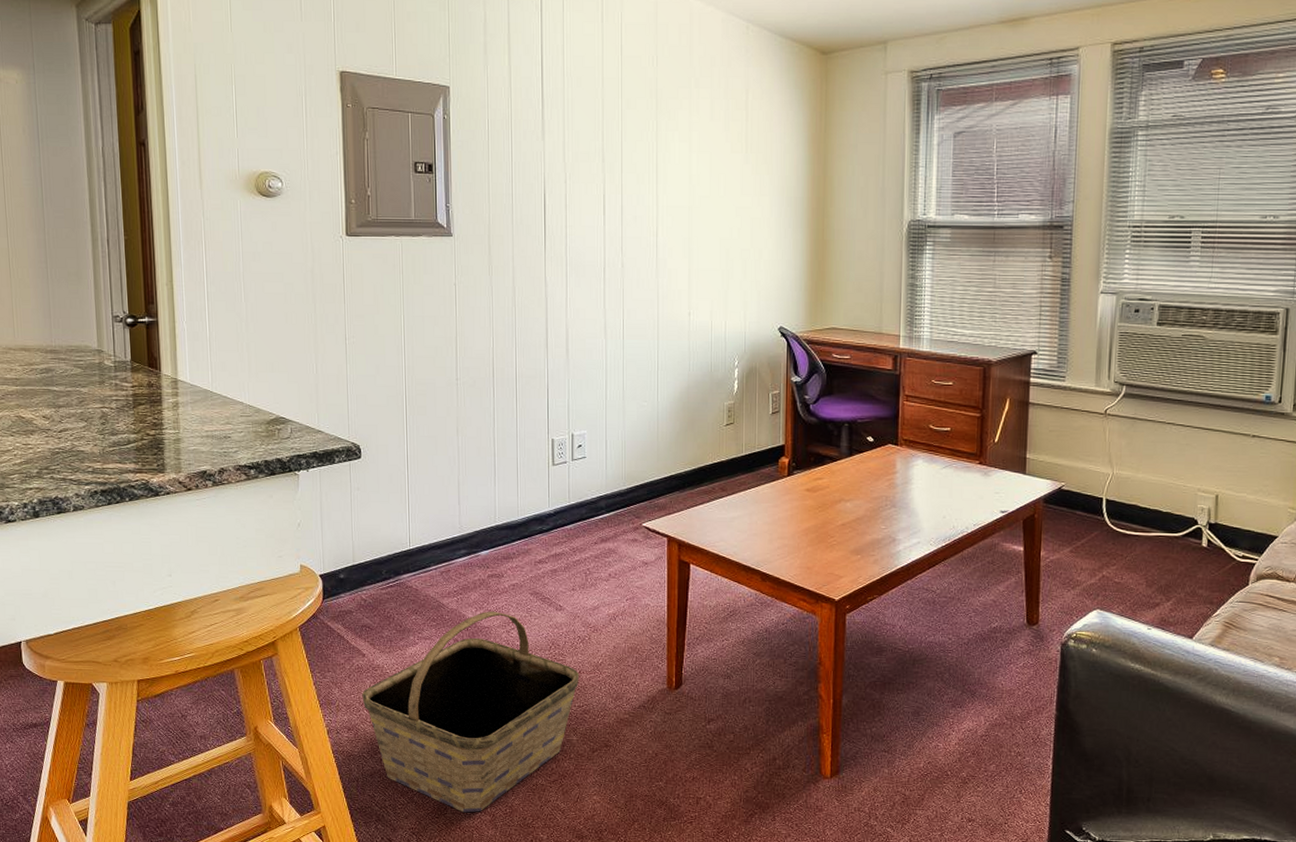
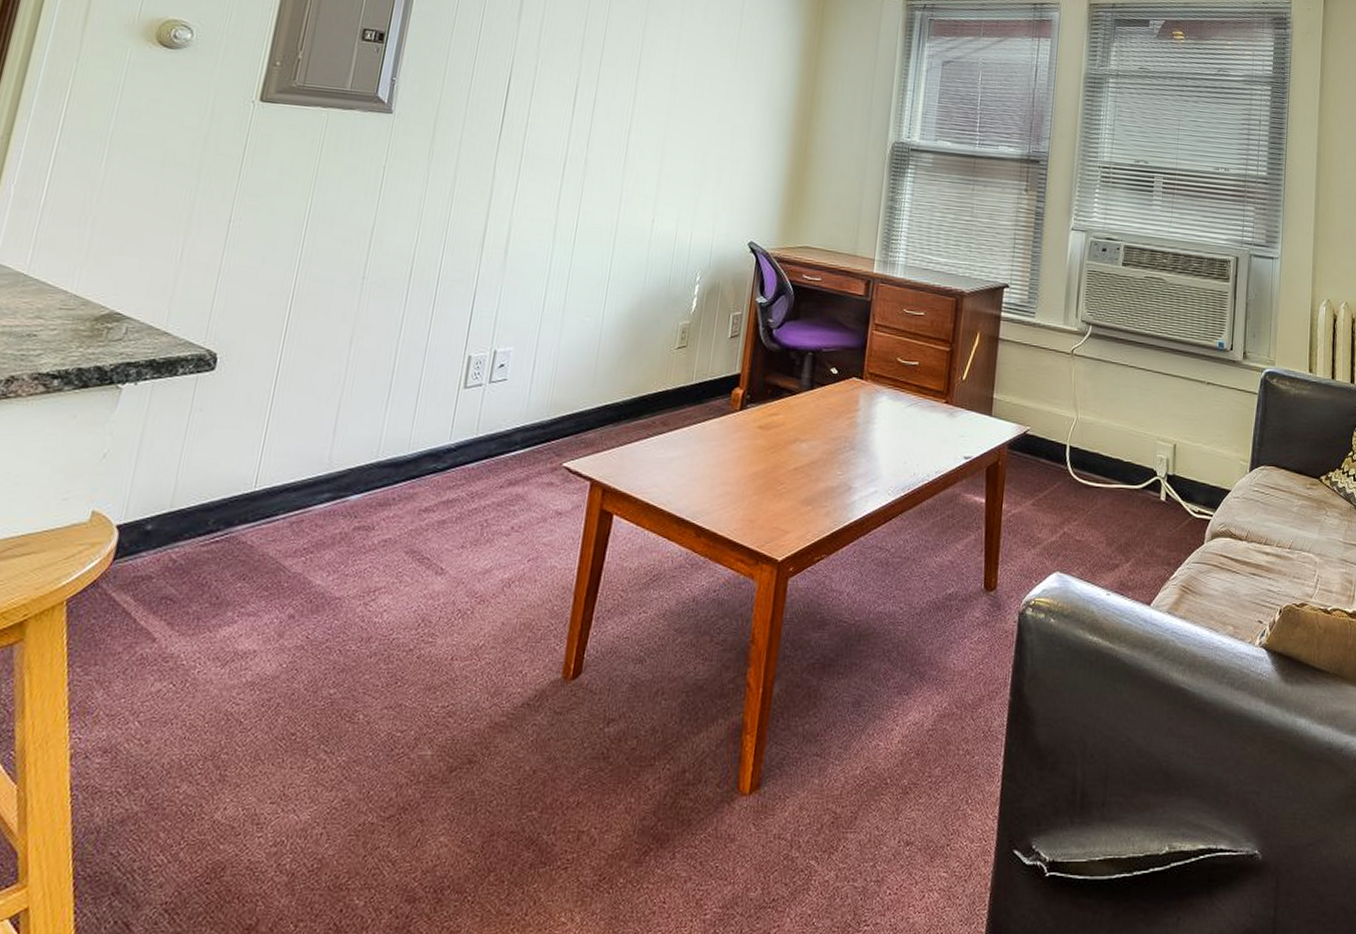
basket: present [362,611,579,813] -> none [135,575,451,873]

